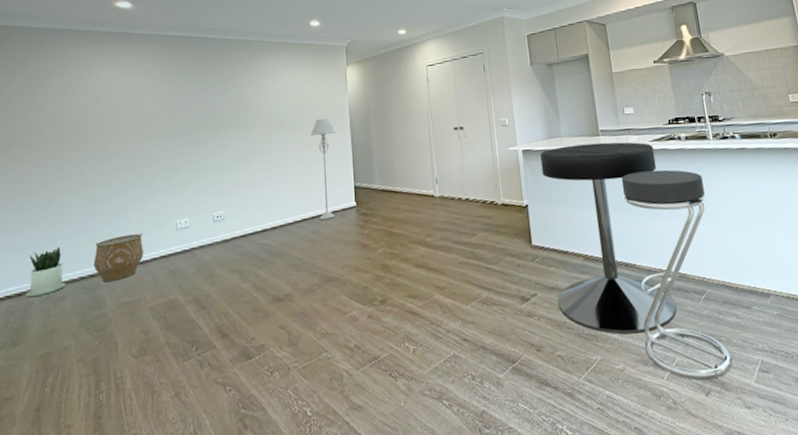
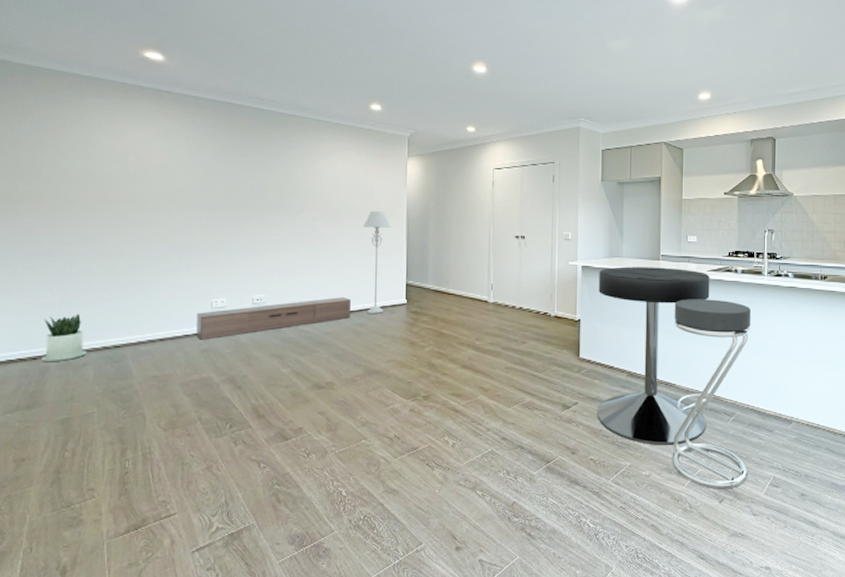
basket: present [93,232,144,283] -> none [118,308,176,355]
tv stand: none [163,206,304,262] -> present [196,297,351,340]

